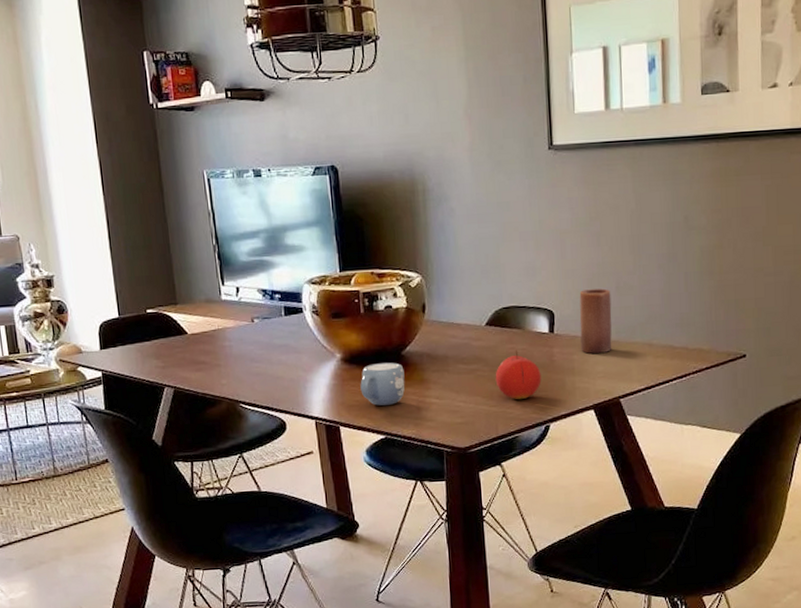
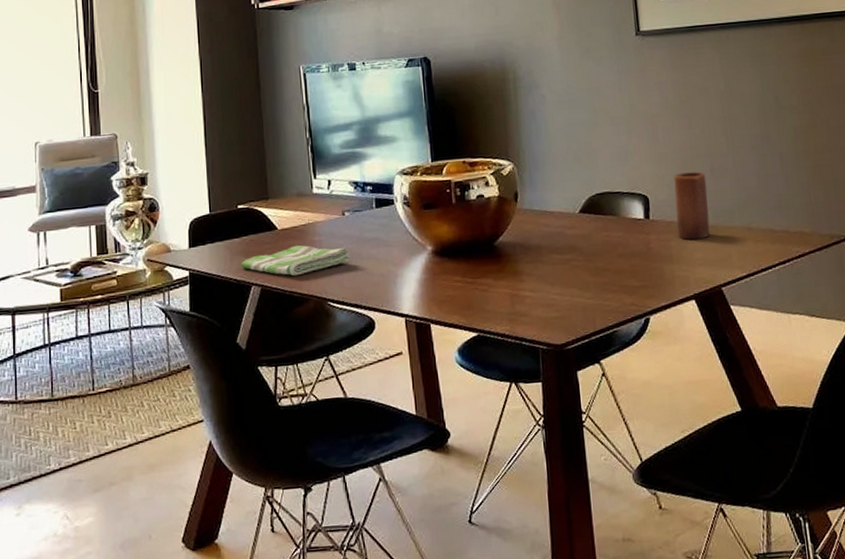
dish towel: none [153,349,261,379] -> present [241,245,351,277]
mug: present [360,362,405,406] -> none [451,254,498,301]
fruit: present [495,349,542,400] -> none [590,237,639,291]

